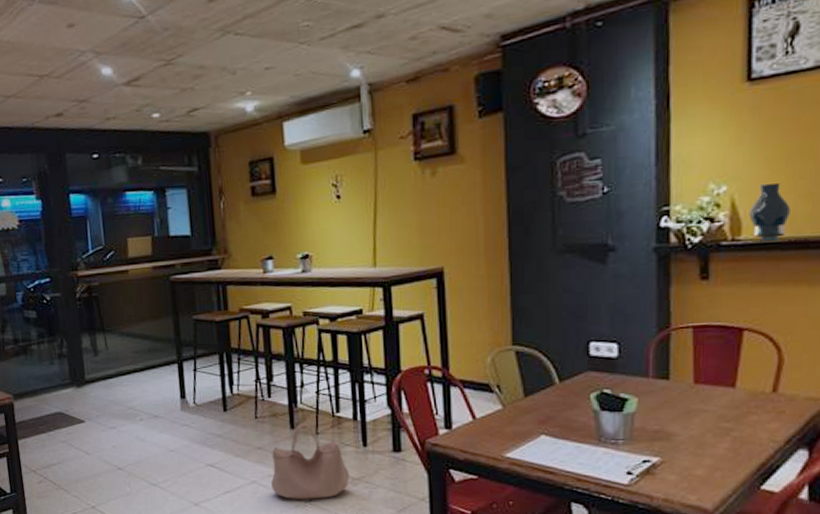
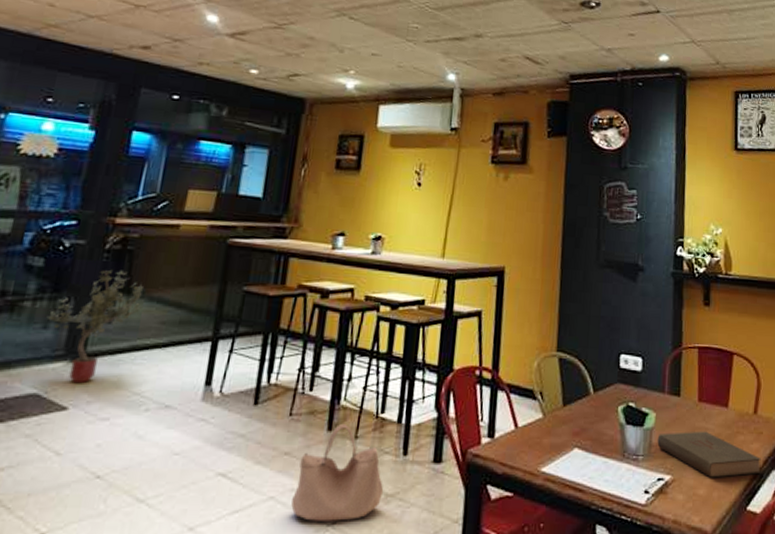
potted tree: none [50,313,116,403] -> present [46,269,145,384]
book: none [641,413,782,459] -> present [657,431,761,478]
vase: present [748,182,790,242] -> none [736,231,763,279]

